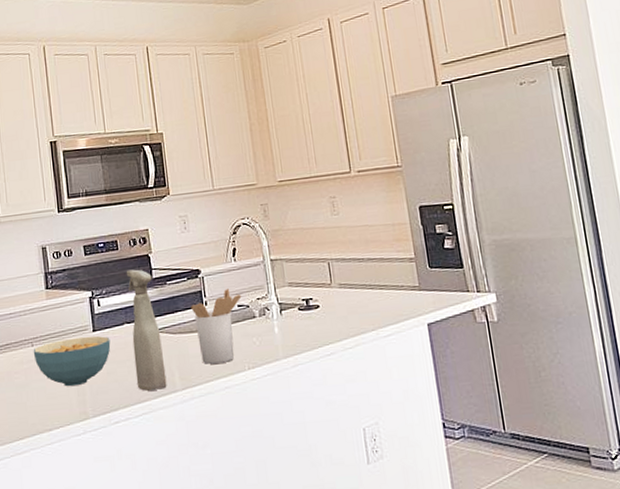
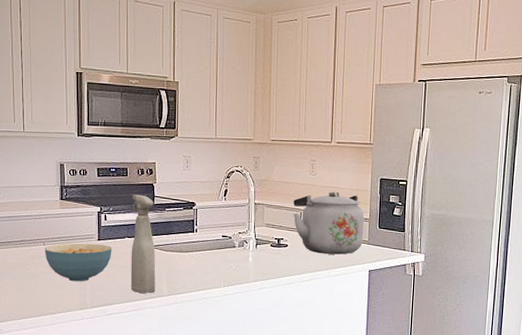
utensil holder: present [191,289,242,364] -> none [183,222,226,279]
kettle: none [317,230,413,311] -> present [293,191,365,255]

